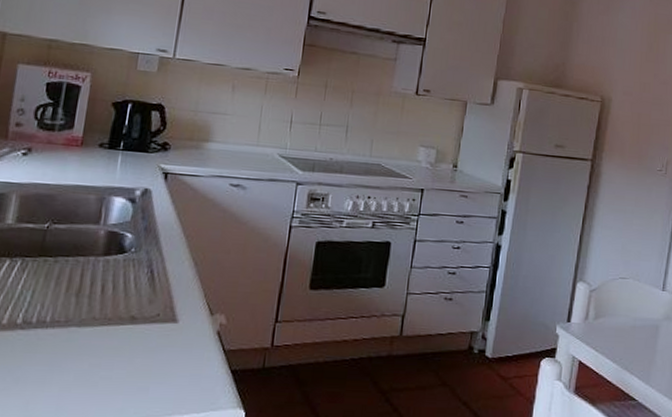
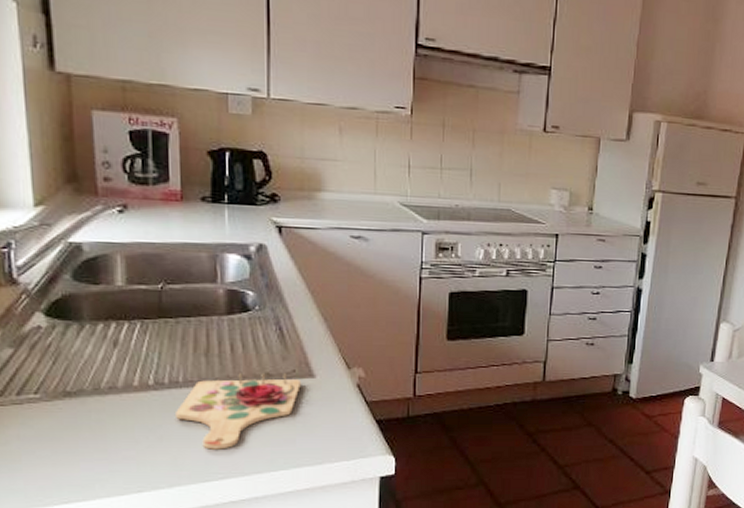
cutting board: none [36,315,163,395] -> present [176,372,301,450]

